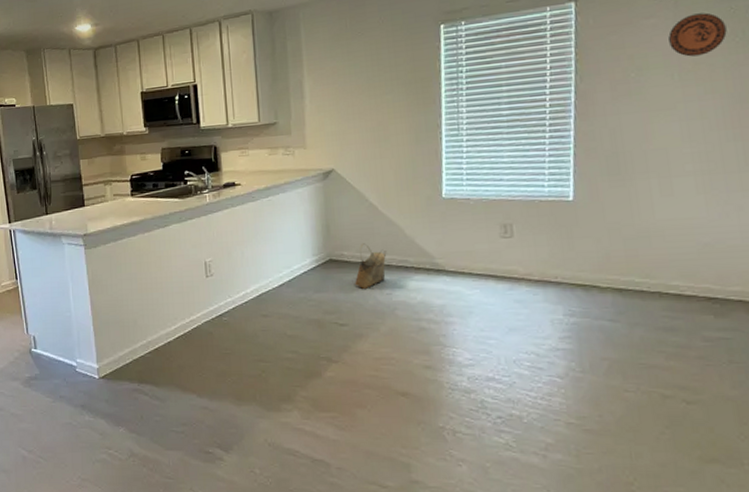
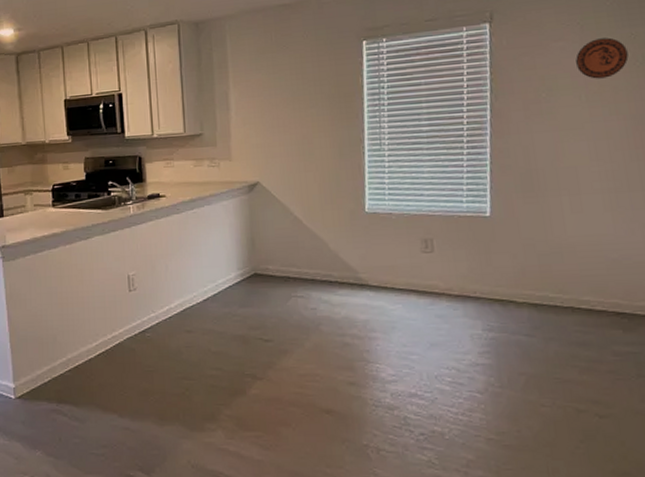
basket: present [354,243,387,289] -> none [279,257,311,303]

